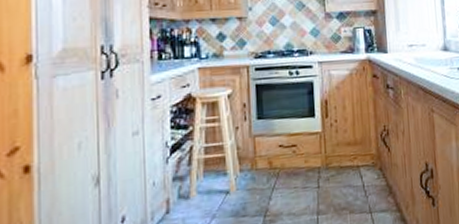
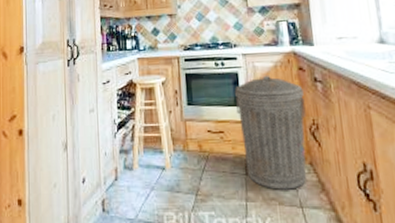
trash can: none [308,83,378,199] -> present [234,75,307,190]

